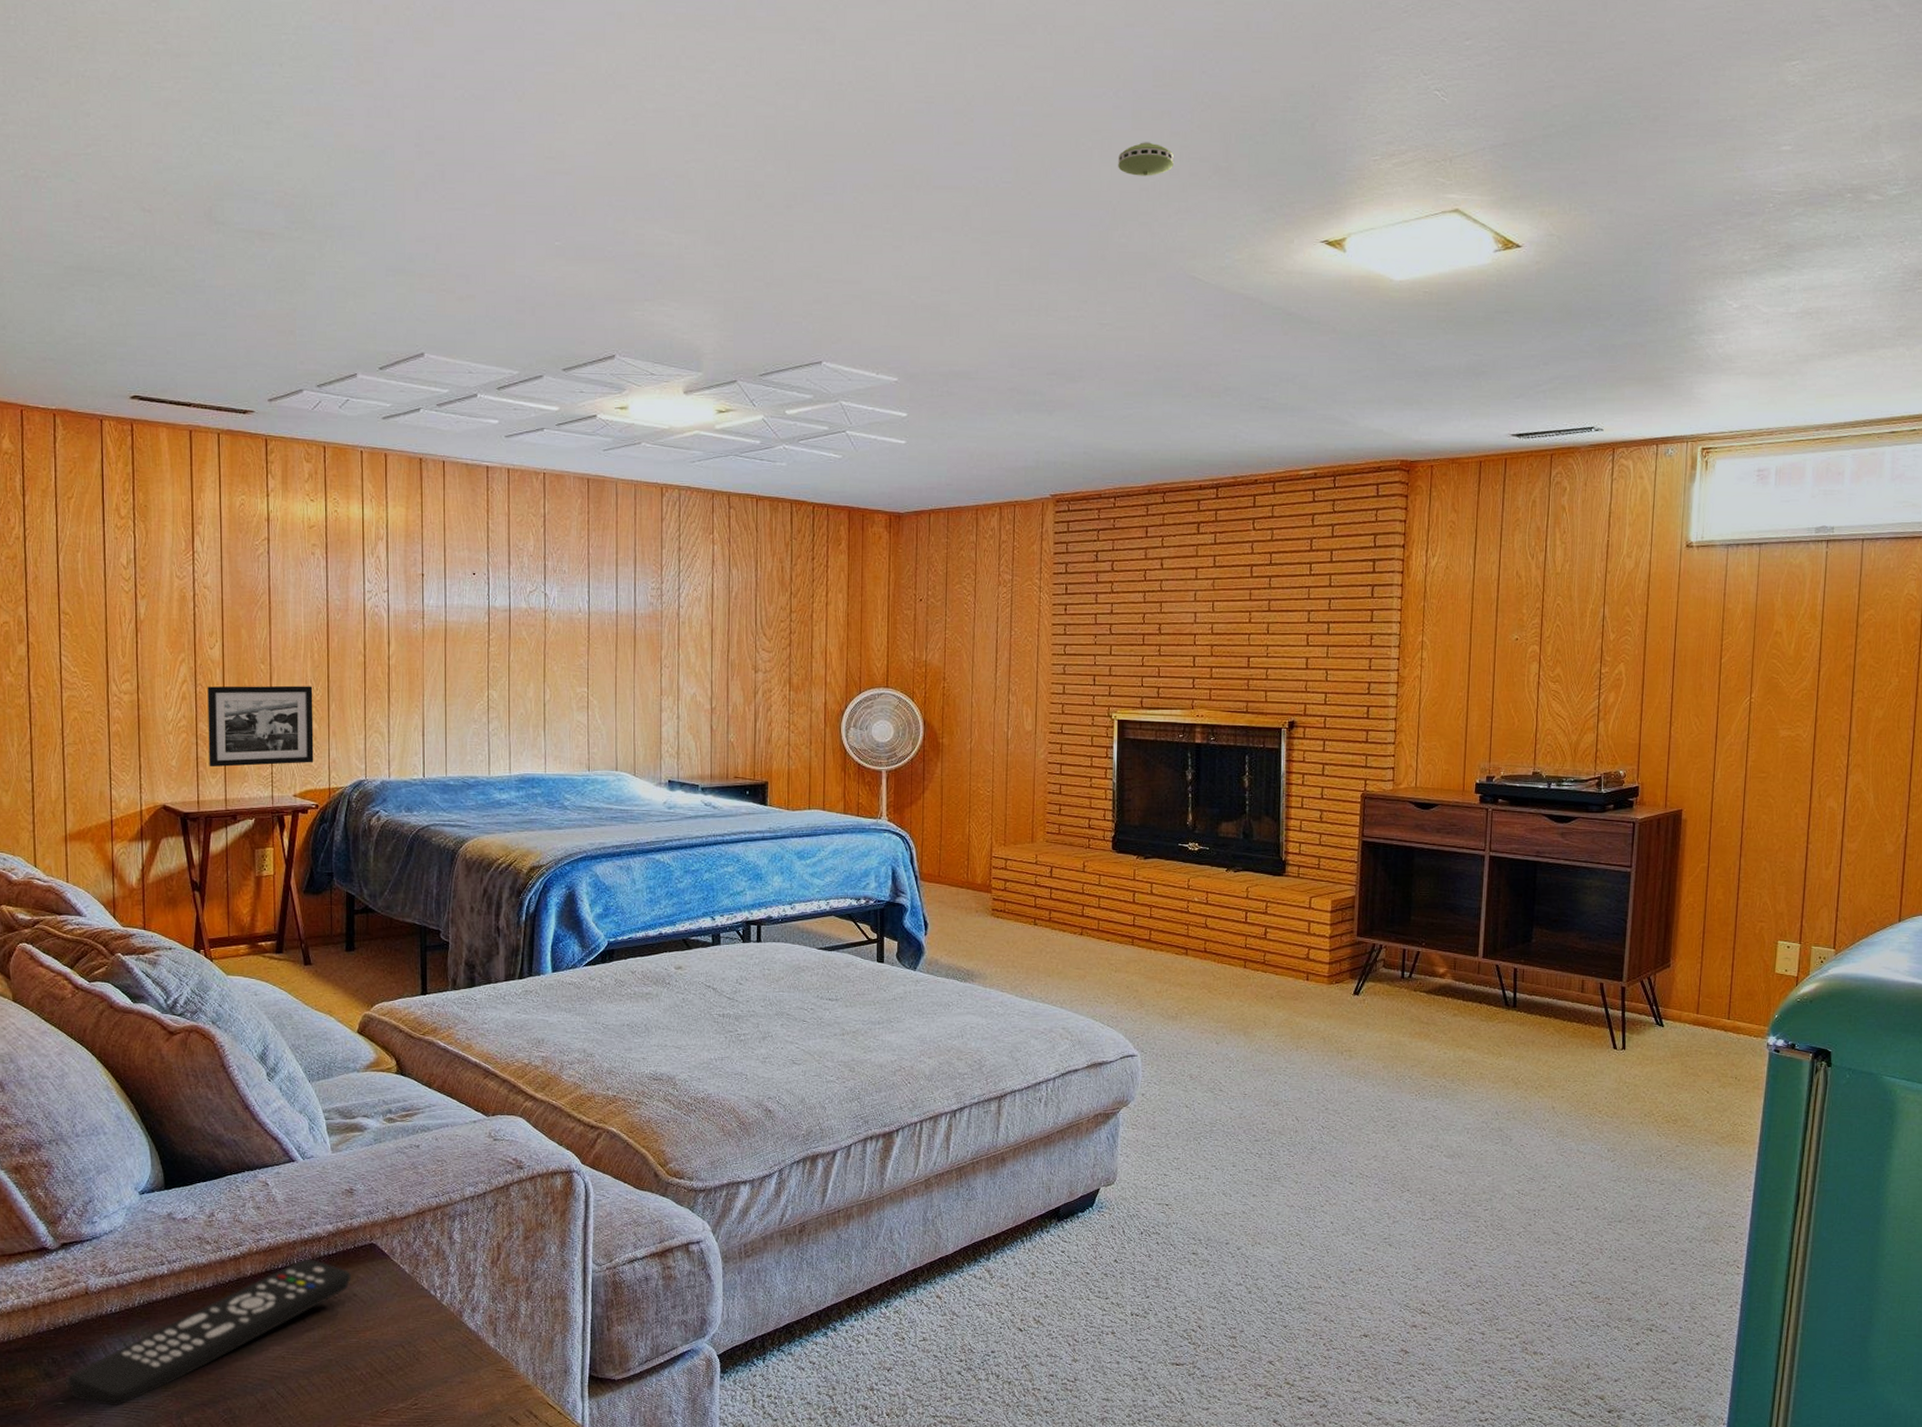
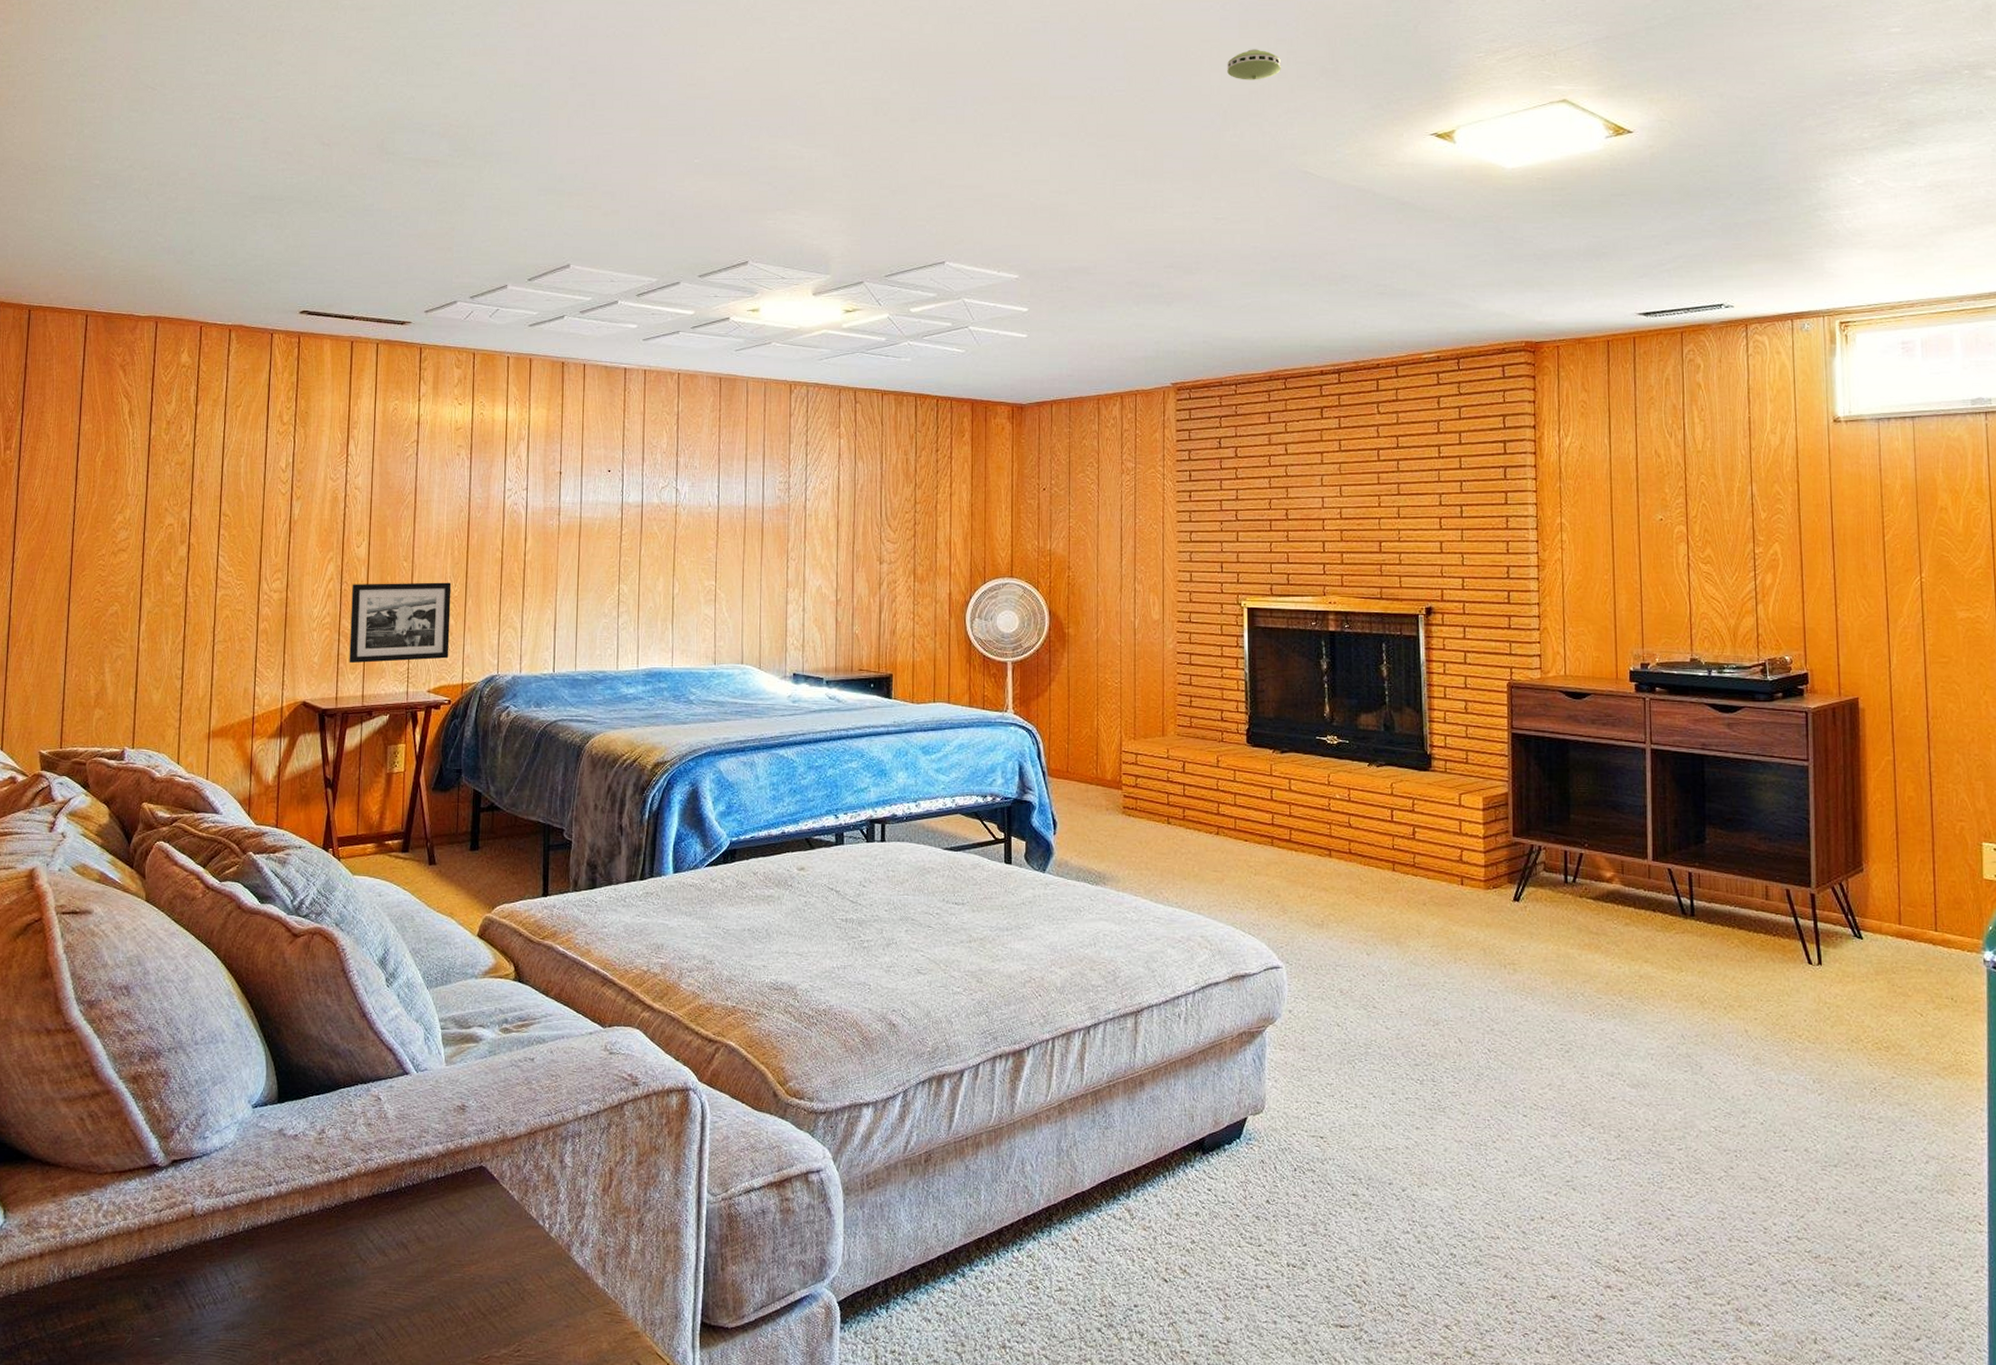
remote control: present [68,1259,352,1407] -> none [167,1182,460,1344]

